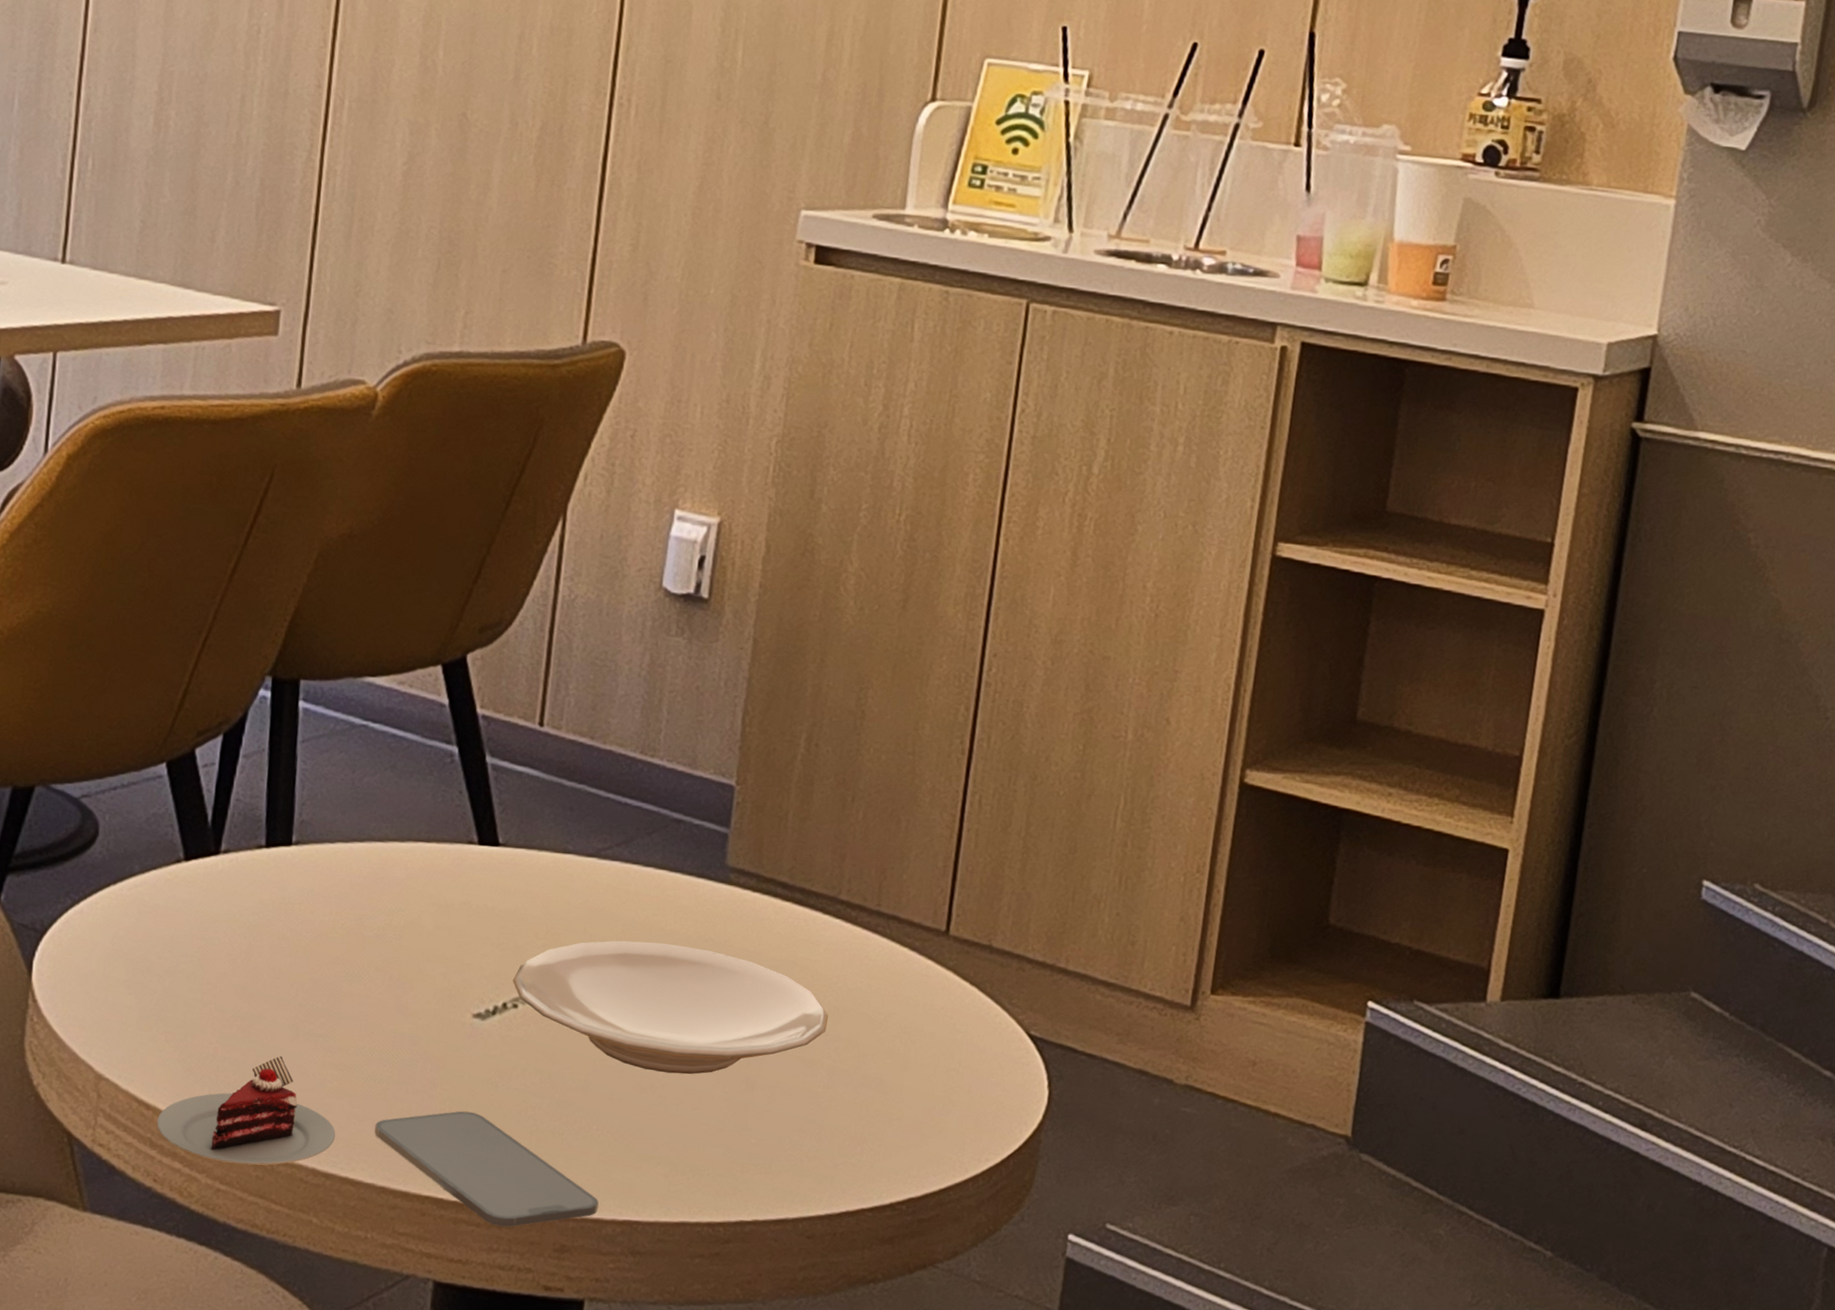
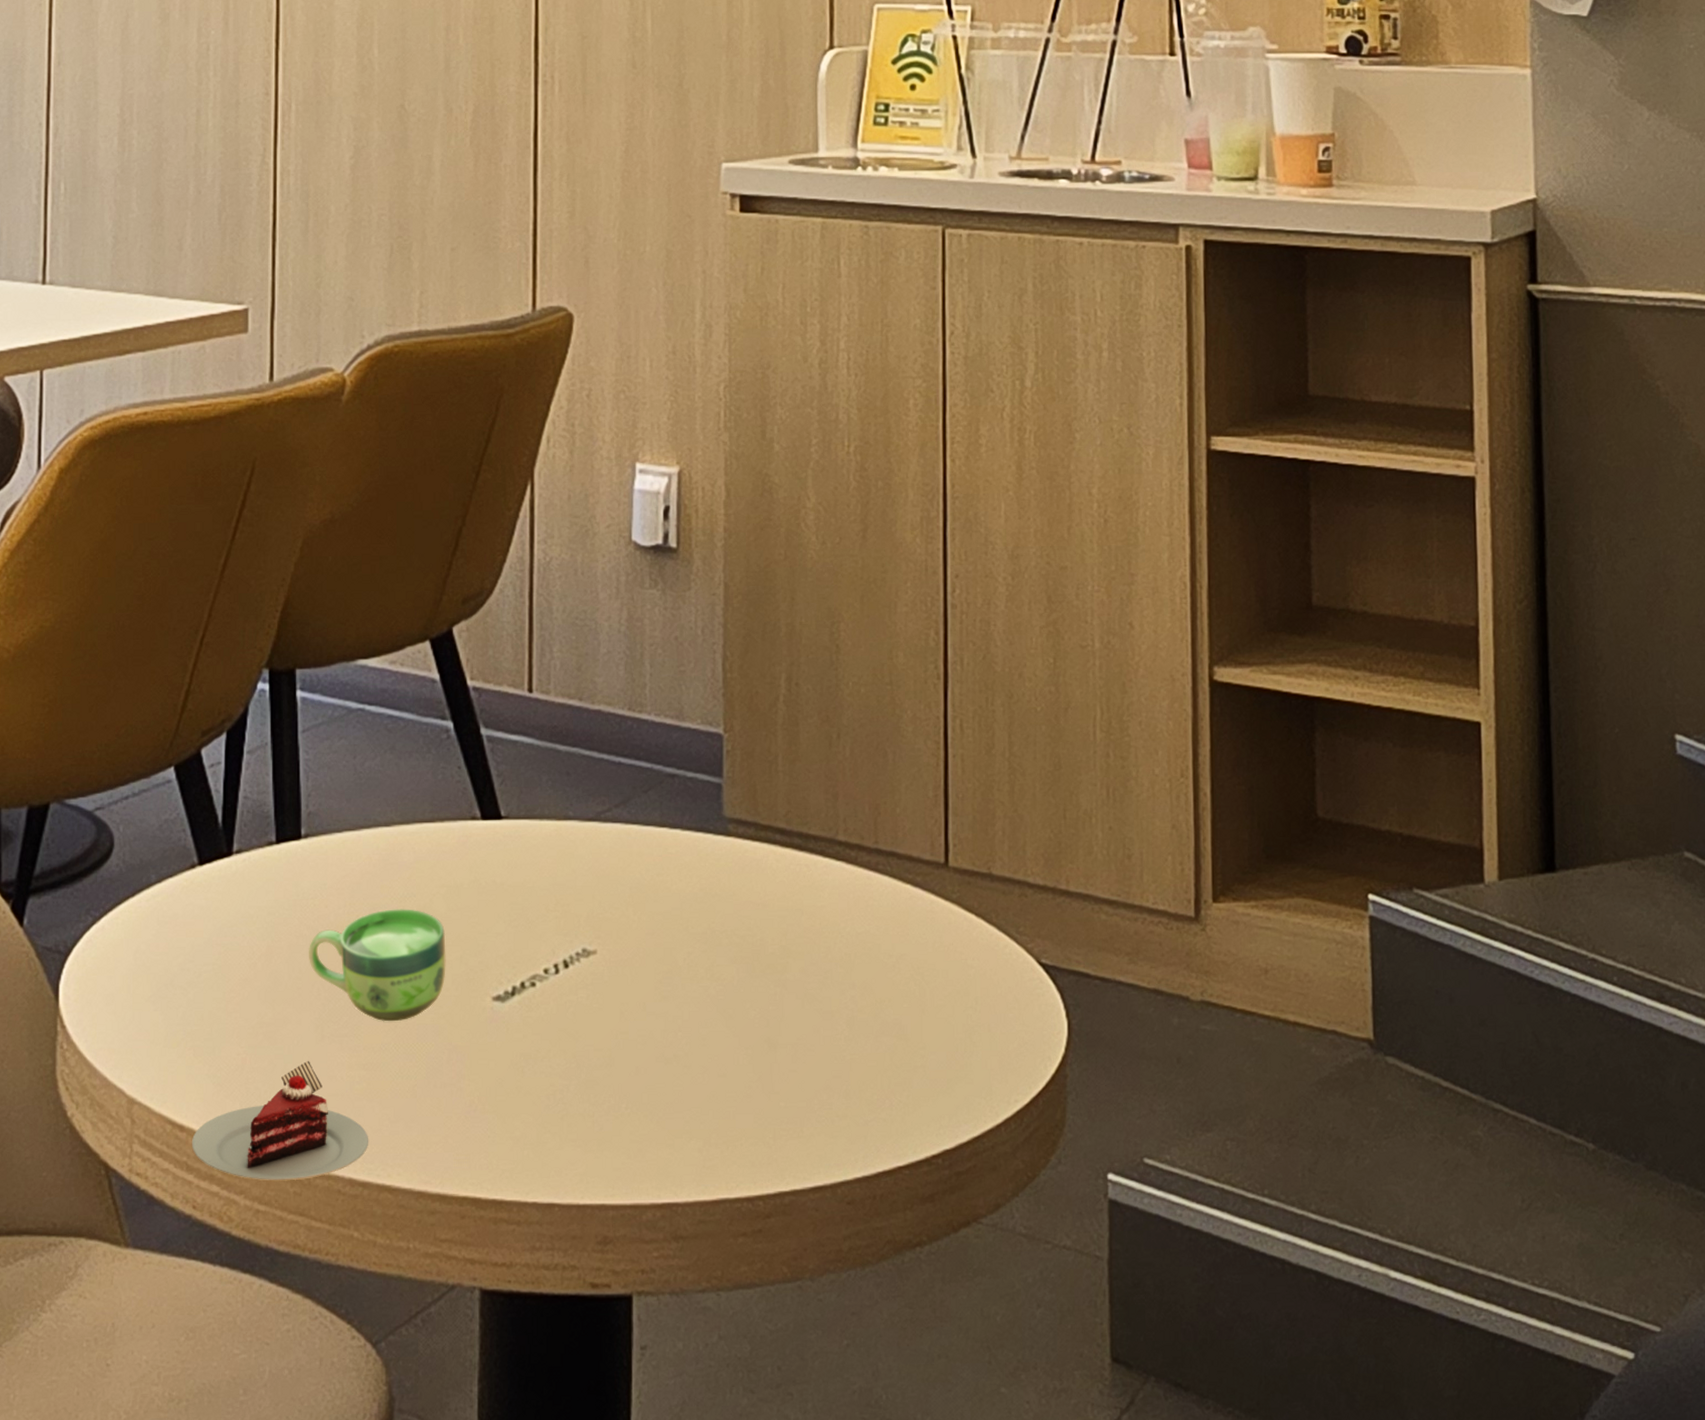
cup: none [289,921,431,1028] -> present [309,909,446,1022]
smartphone: present [374,1111,599,1228] -> none [407,1101,636,1223]
saucer: present [512,940,829,1074] -> none [528,903,842,1040]

